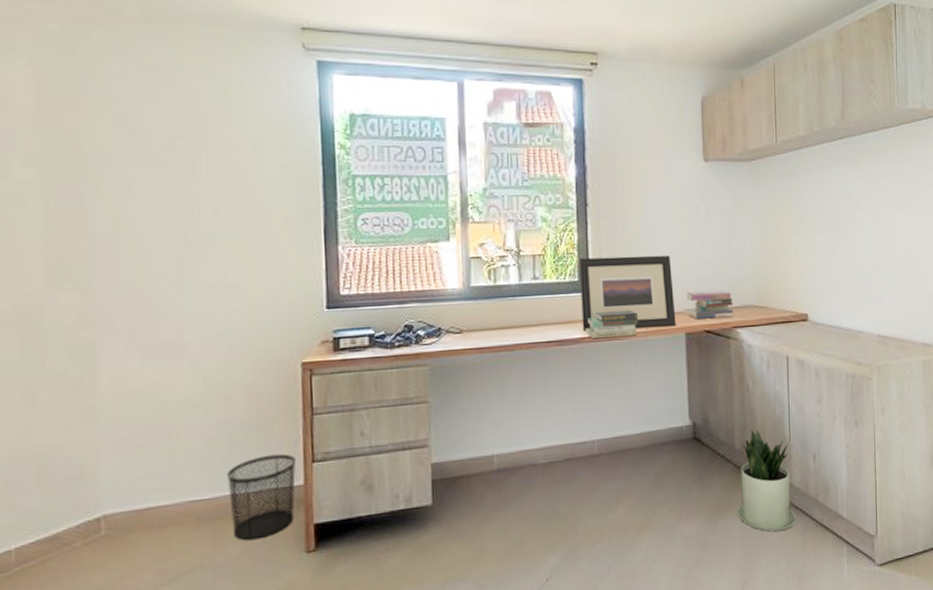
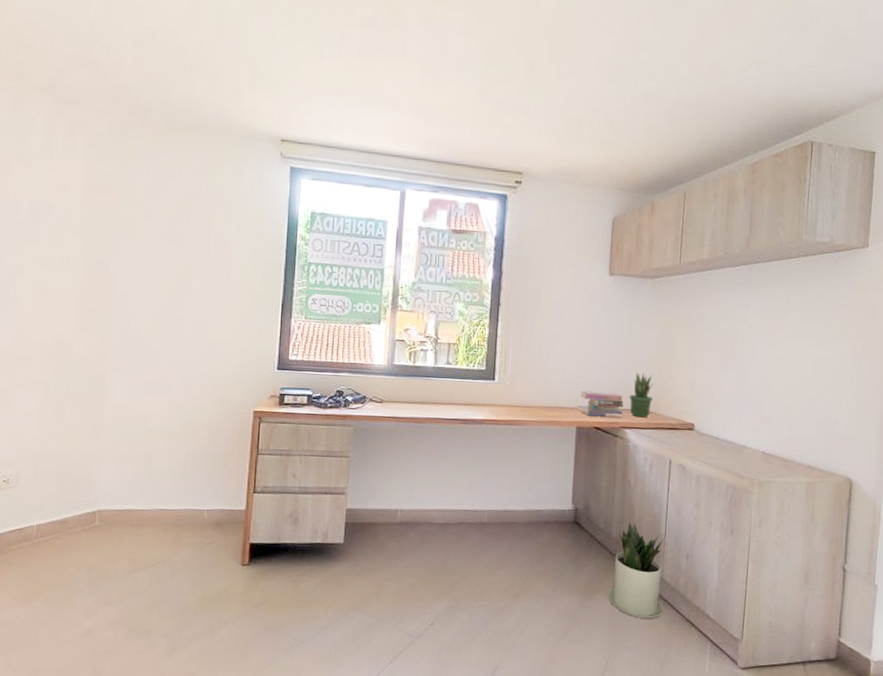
waste bin: present [226,453,297,541] -> none [188,481,242,548]
picture frame: present [578,255,676,331] -> none [484,350,570,420]
books: present [585,309,639,339] -> none [487,398,535,423]
planter: none [738,265,764,314] -> present [629,372,654,418]

